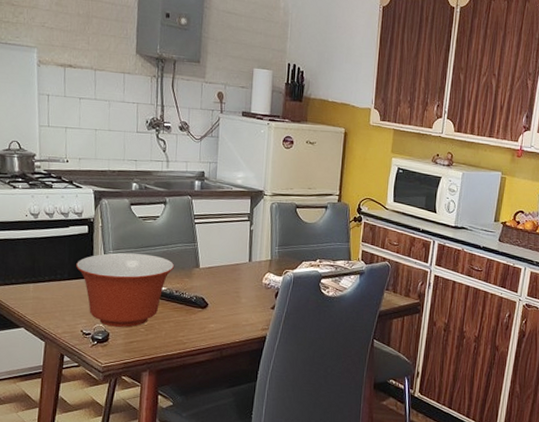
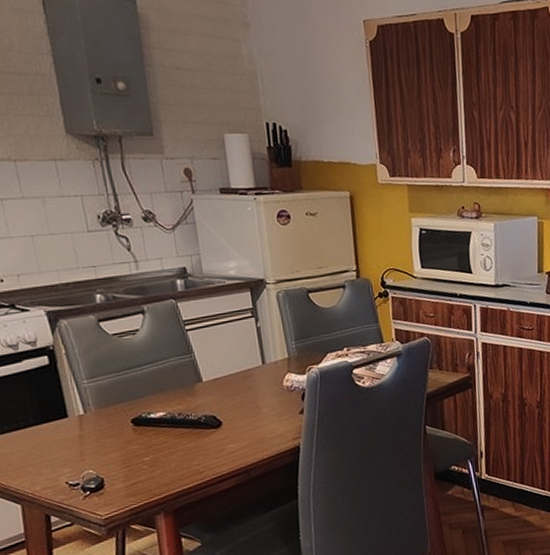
mixing bowl: present [76,253,175,327] -> none [42,376,172,471]

